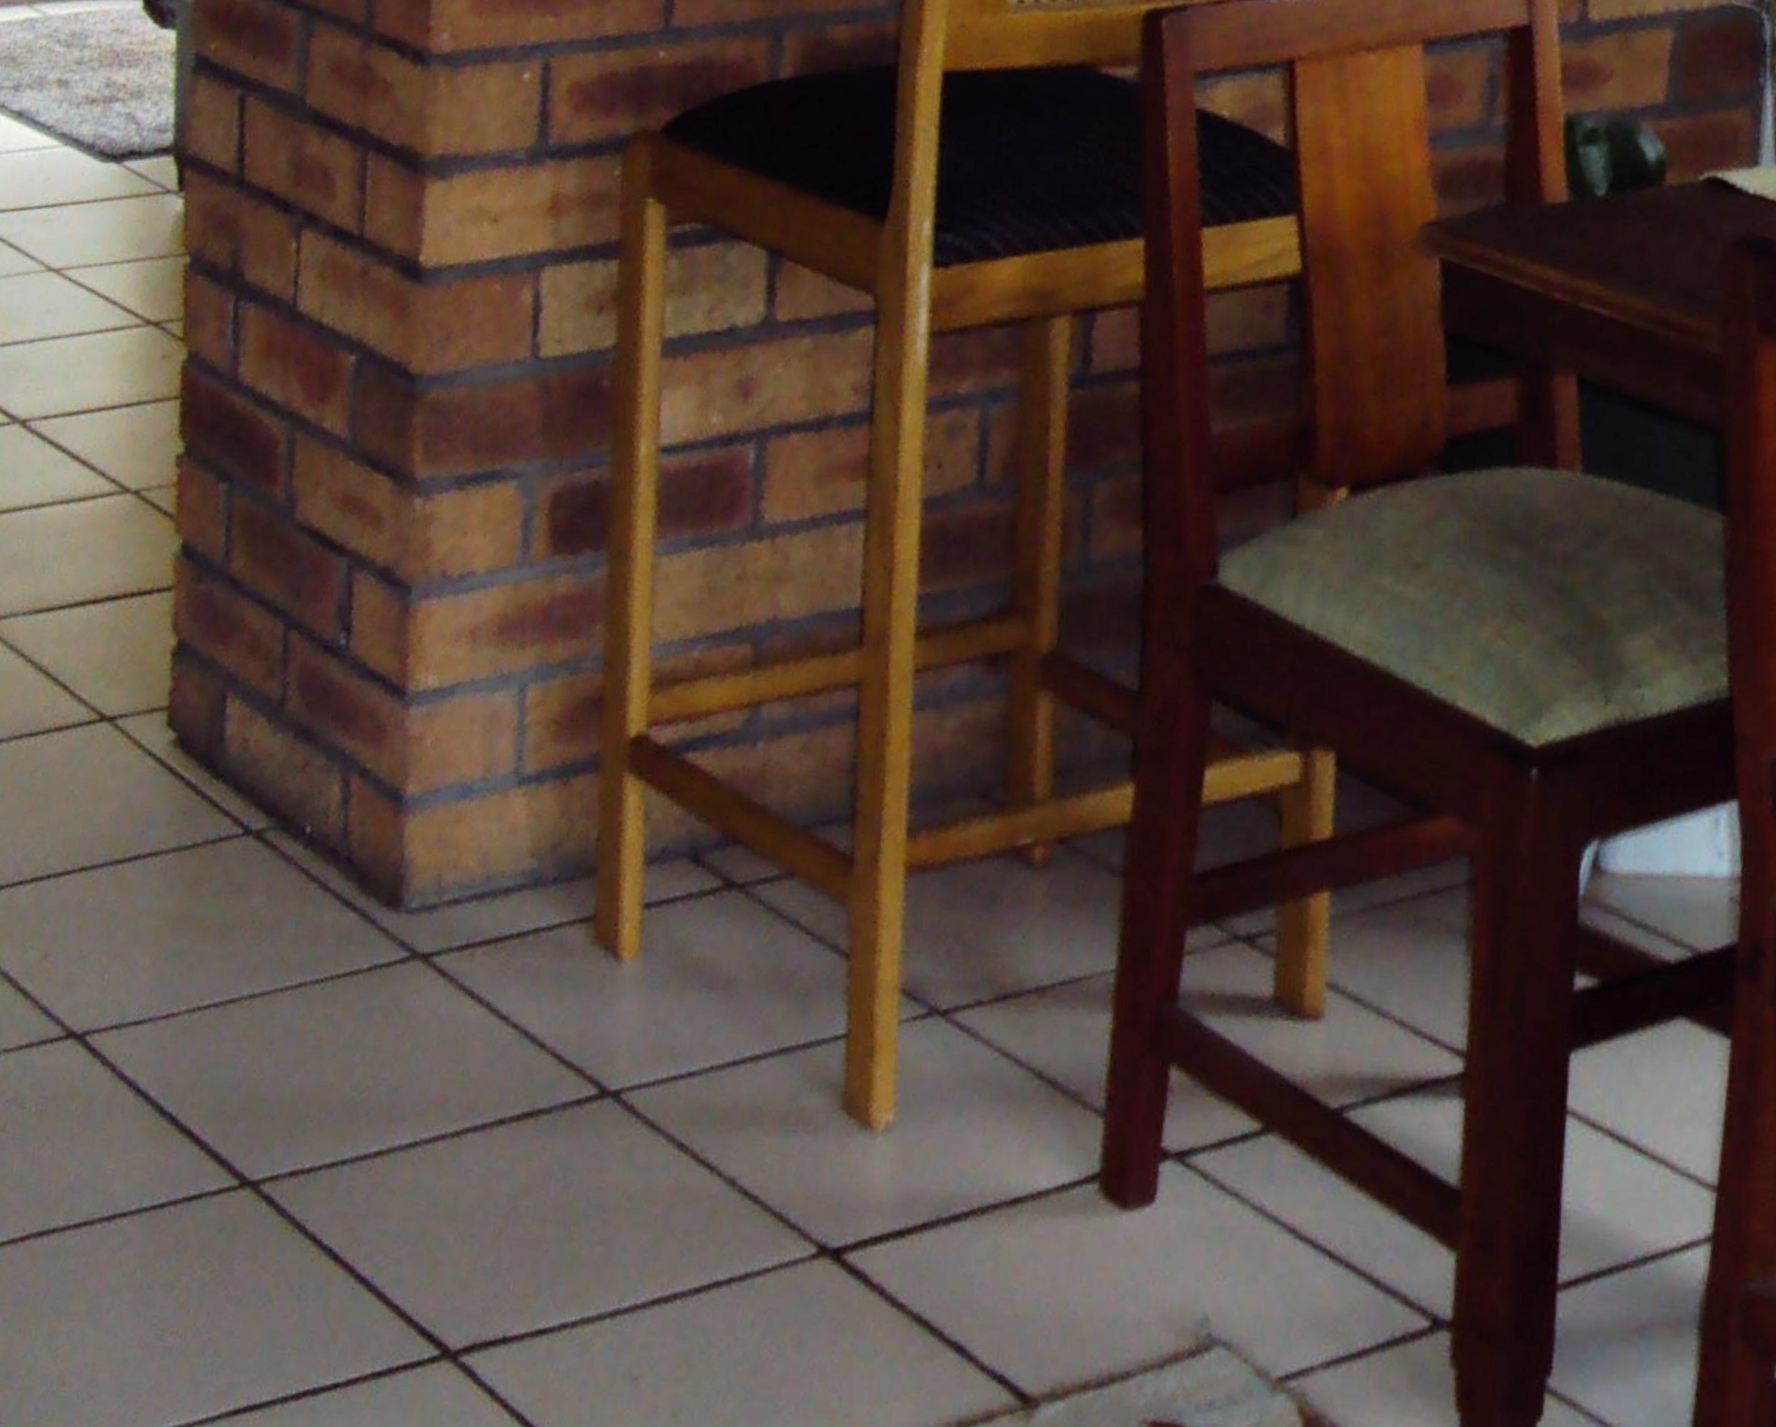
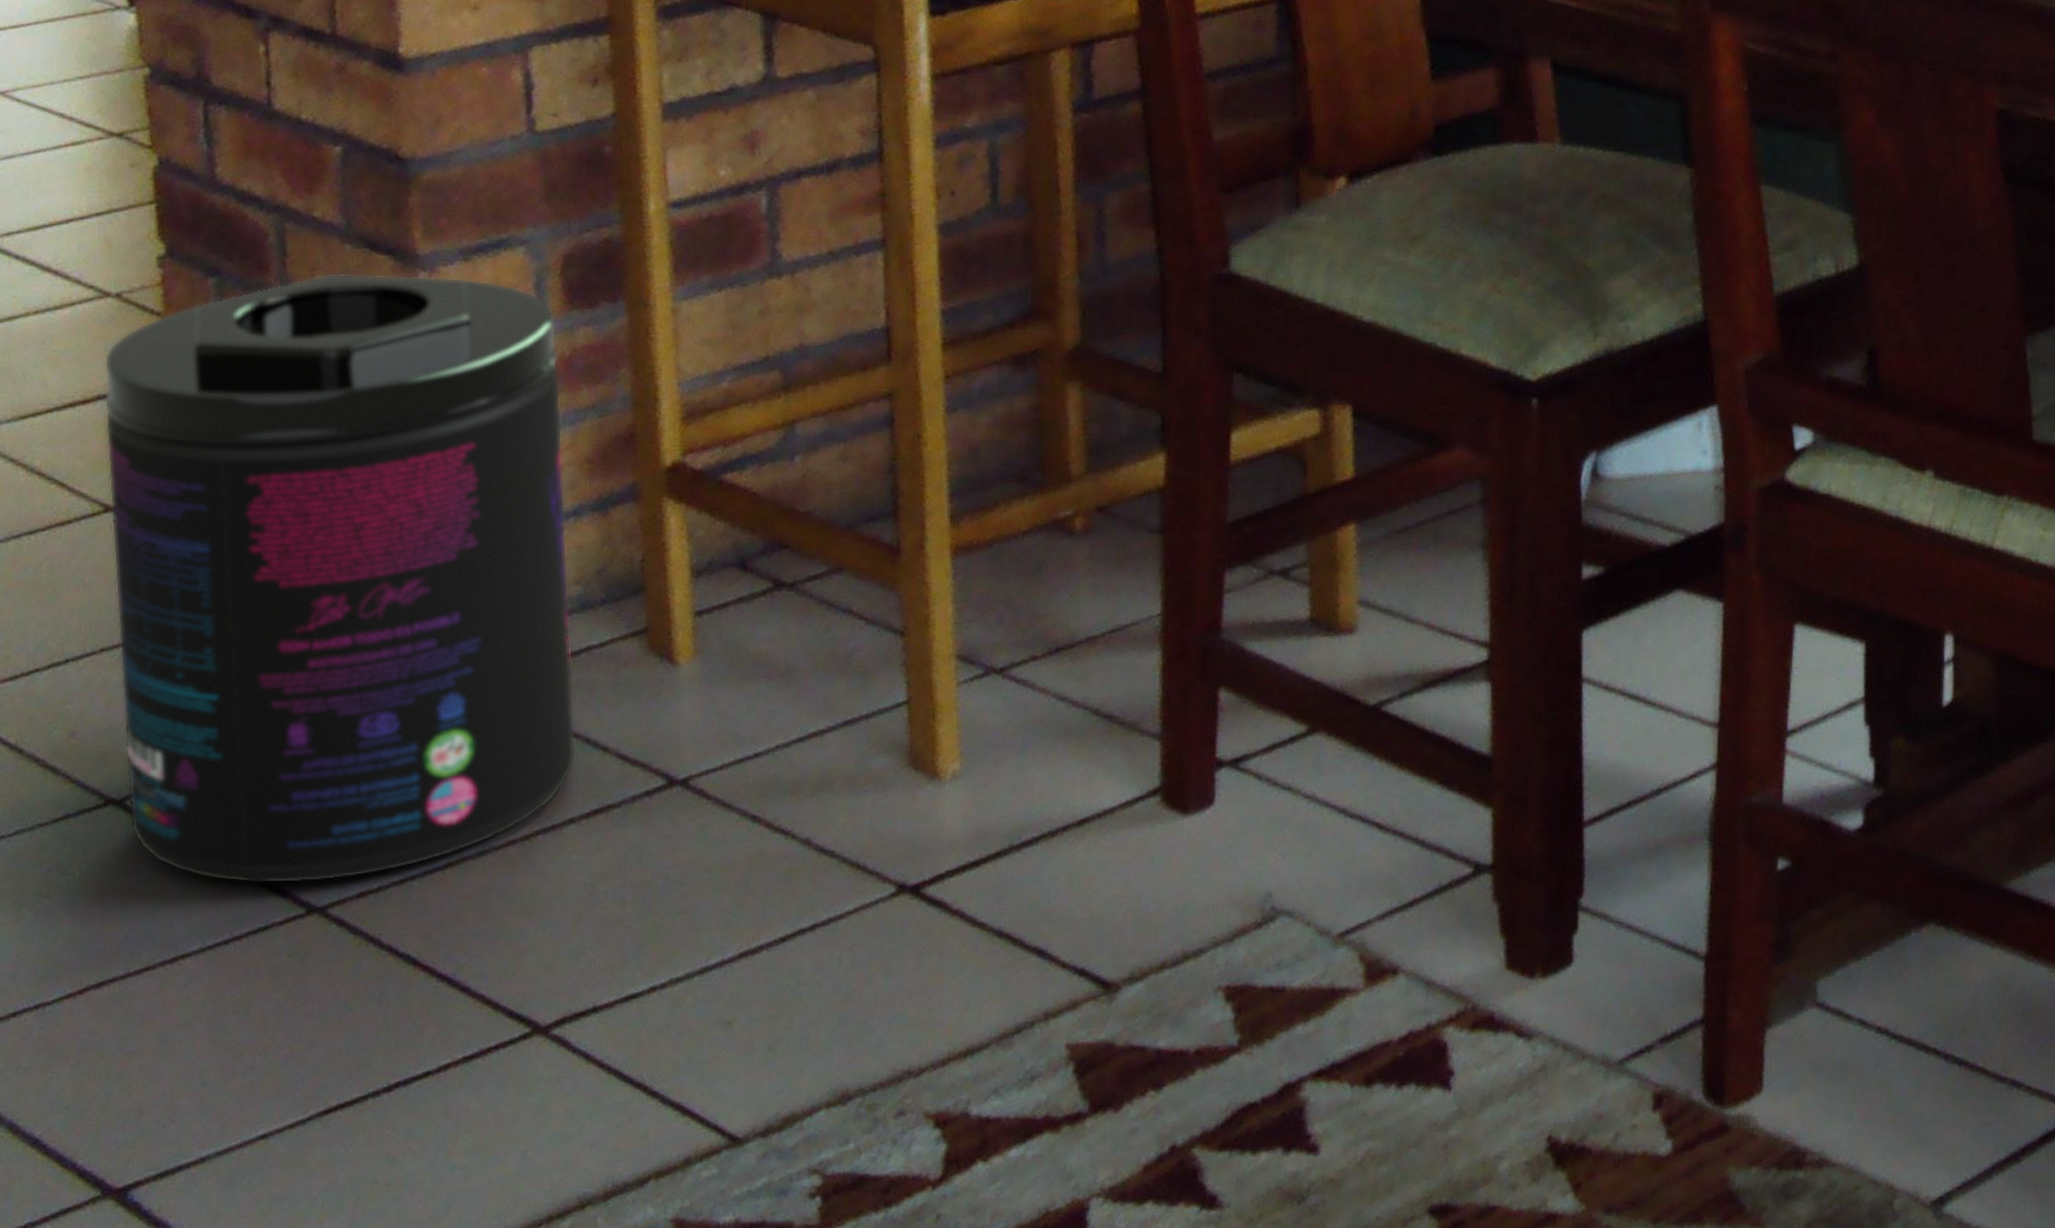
supplement container: none [86,489,539,1154] -> present [103,272,576,884]

